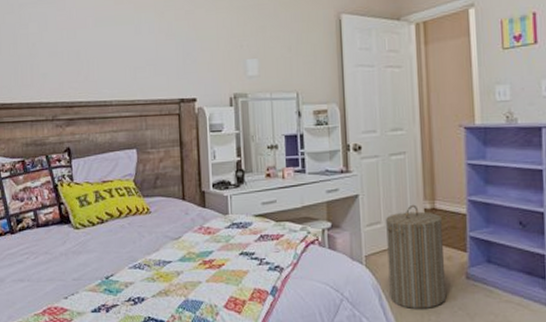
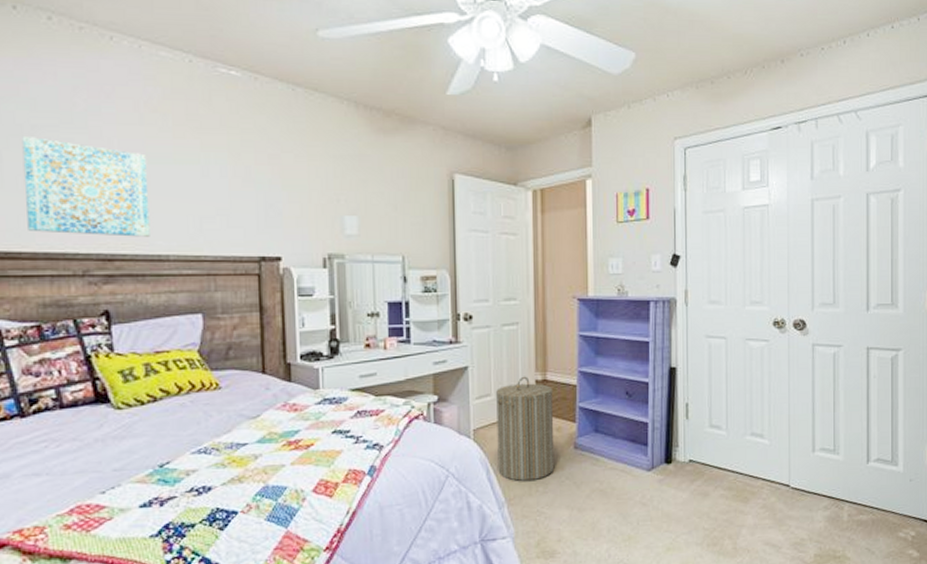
wall art: none [13,12,99,87] -> present [22,135,150,237]

